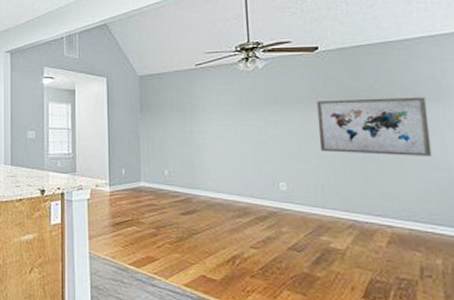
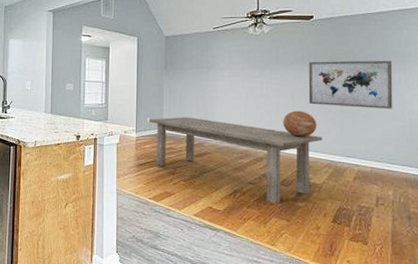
dining table: none [124,168,342,273] -> present [149,117,322,204]
decorative globe: none [289,159,334,192] -> present [283,110,317,137]

